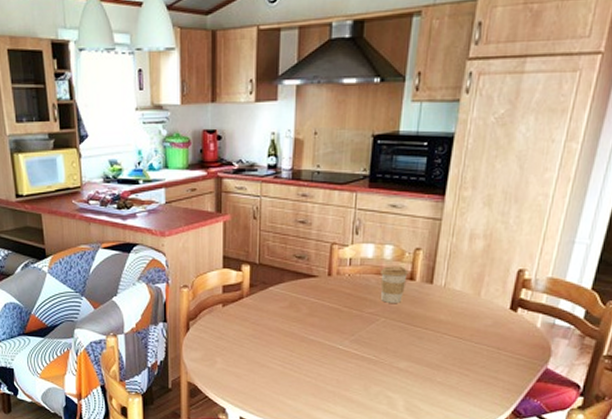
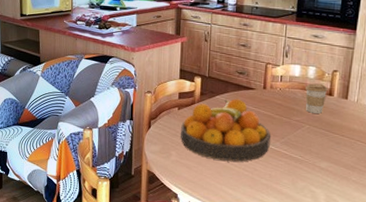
fruit bowl: none [227,290,337,366] -> present [181,99,270,162]

